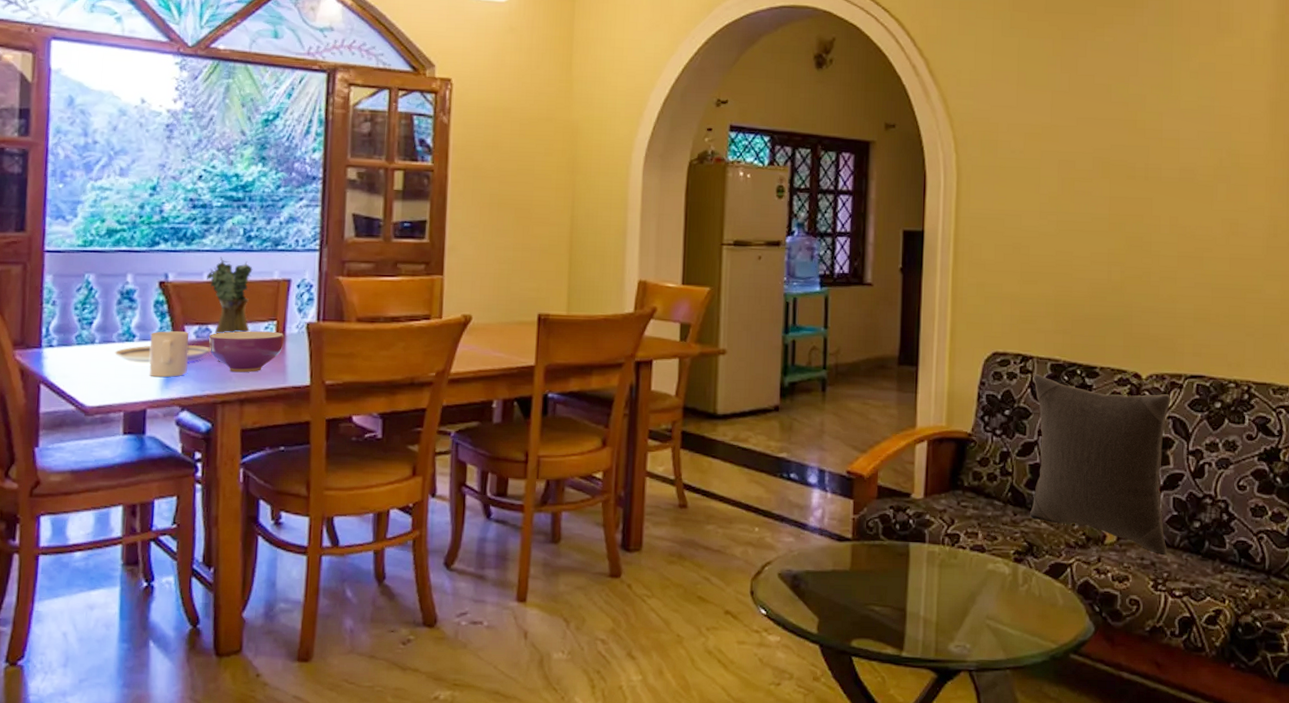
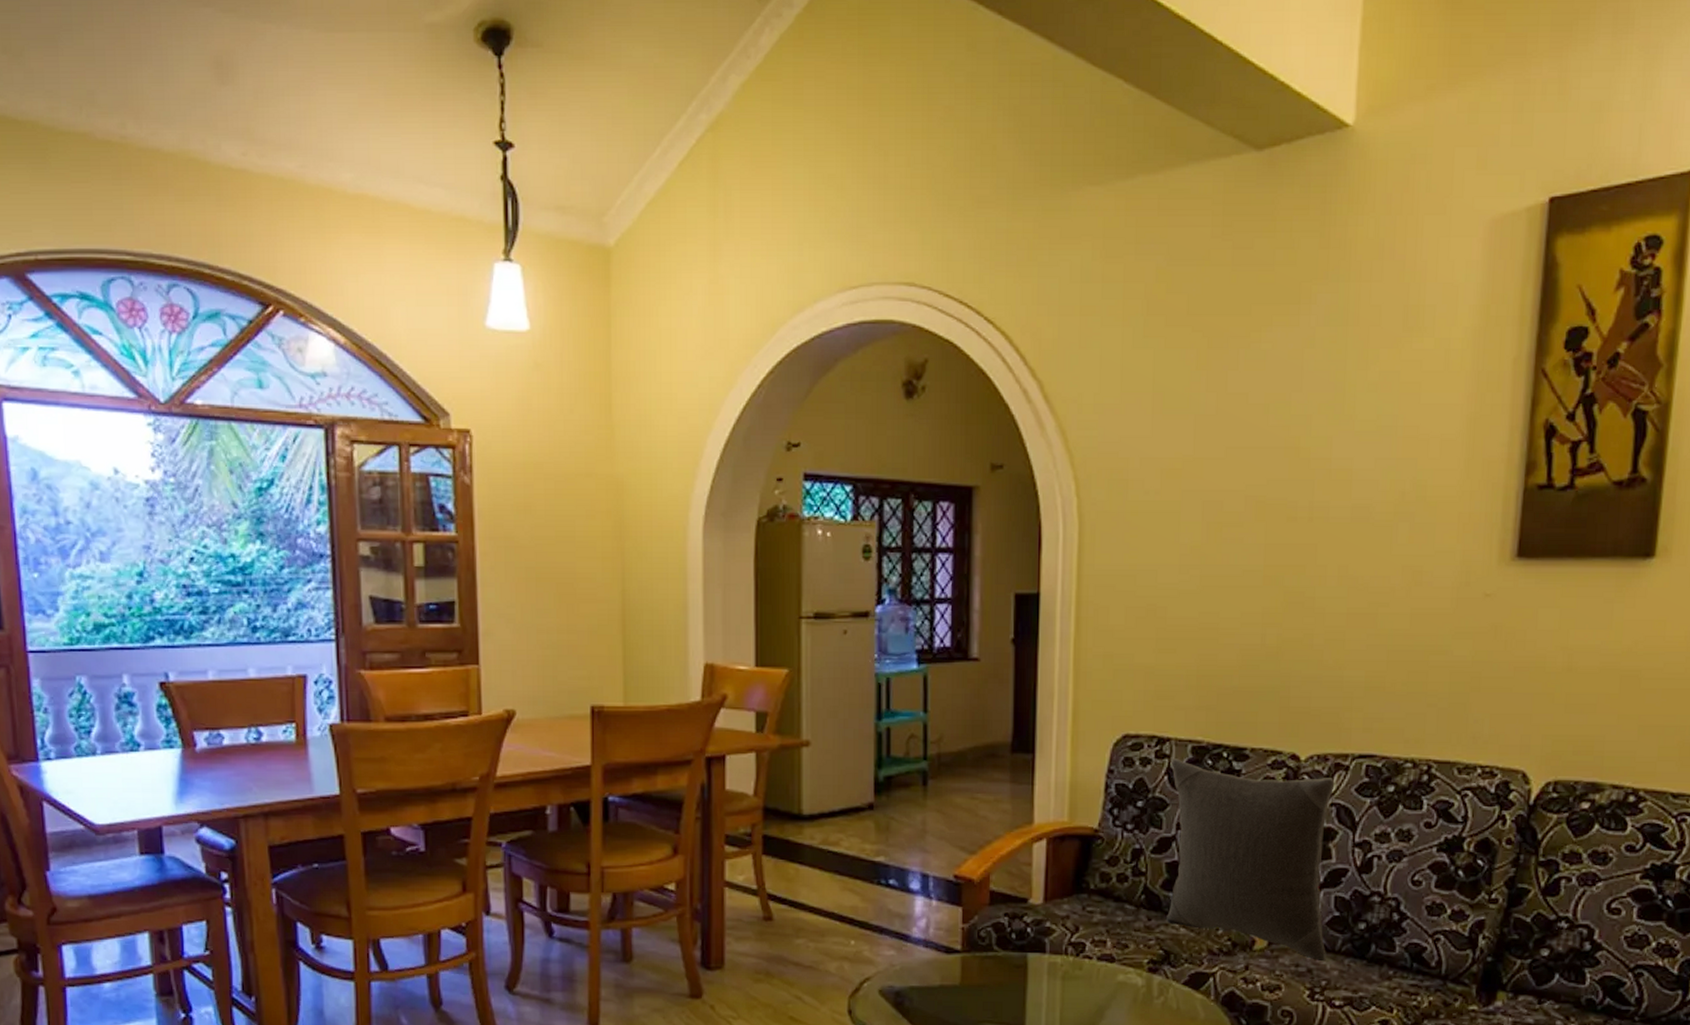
plate: present [115,345,211,364] -> none [120,754,226,777]
cup: present [149,331,190,377] -> none [157,738,203,790]
vase: present [207,257,253,362] -> none [212,651,267,771]
bowl: present [208,331,284,373] -> none [221,735,306,783]

